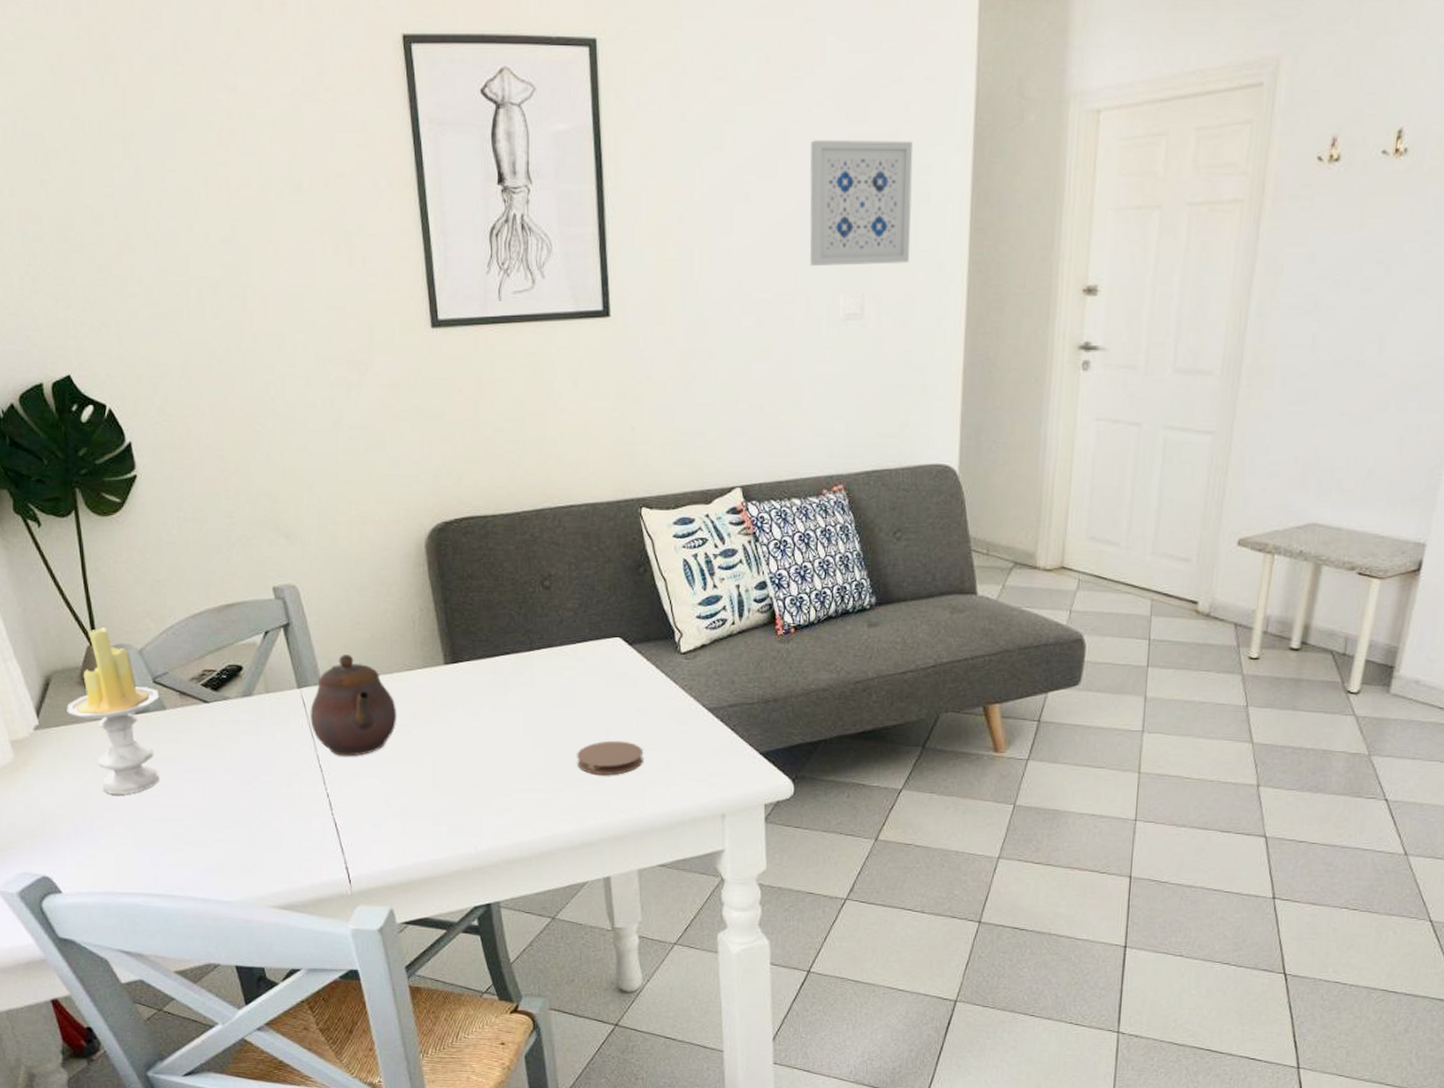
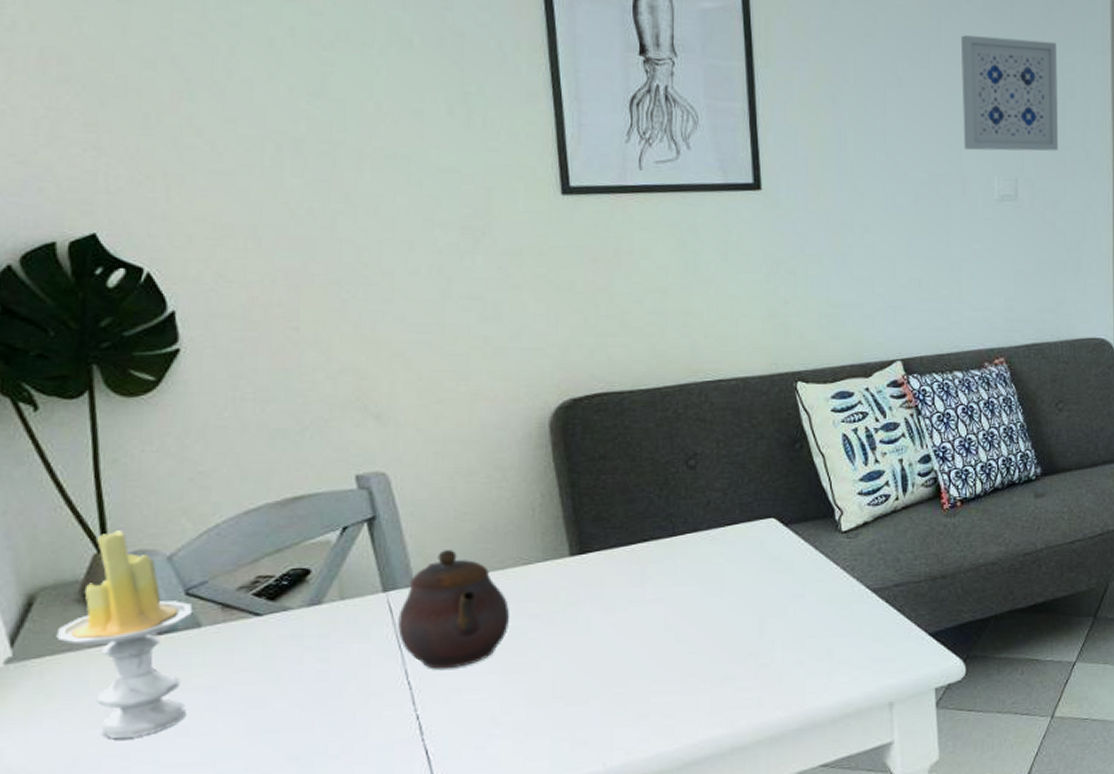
coaster: present [577,740,643,775] -> none [726,630,802,669]

